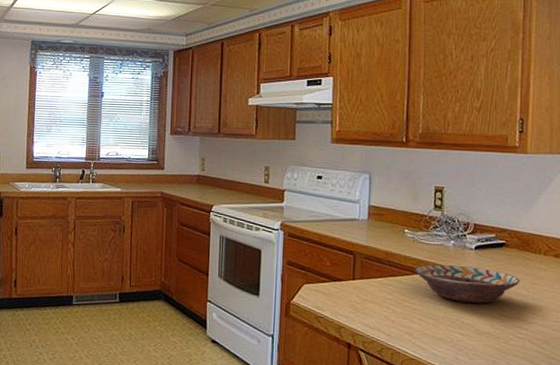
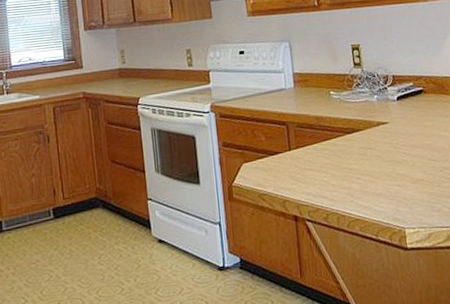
decorative bowl: present [415,264,520,303] -> none [346,117,442,154]

